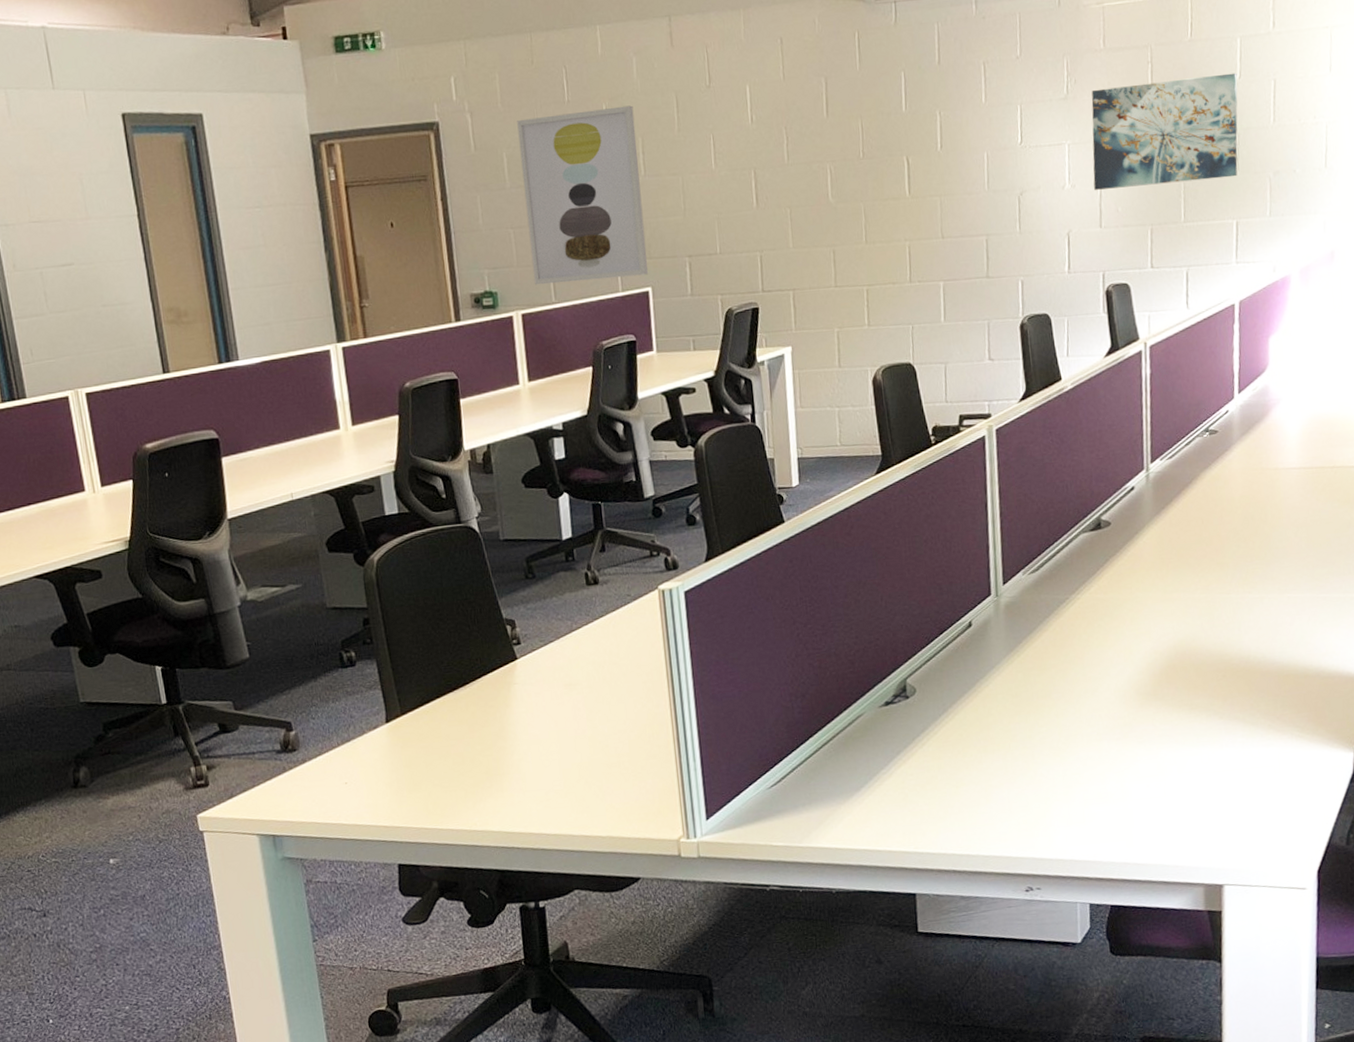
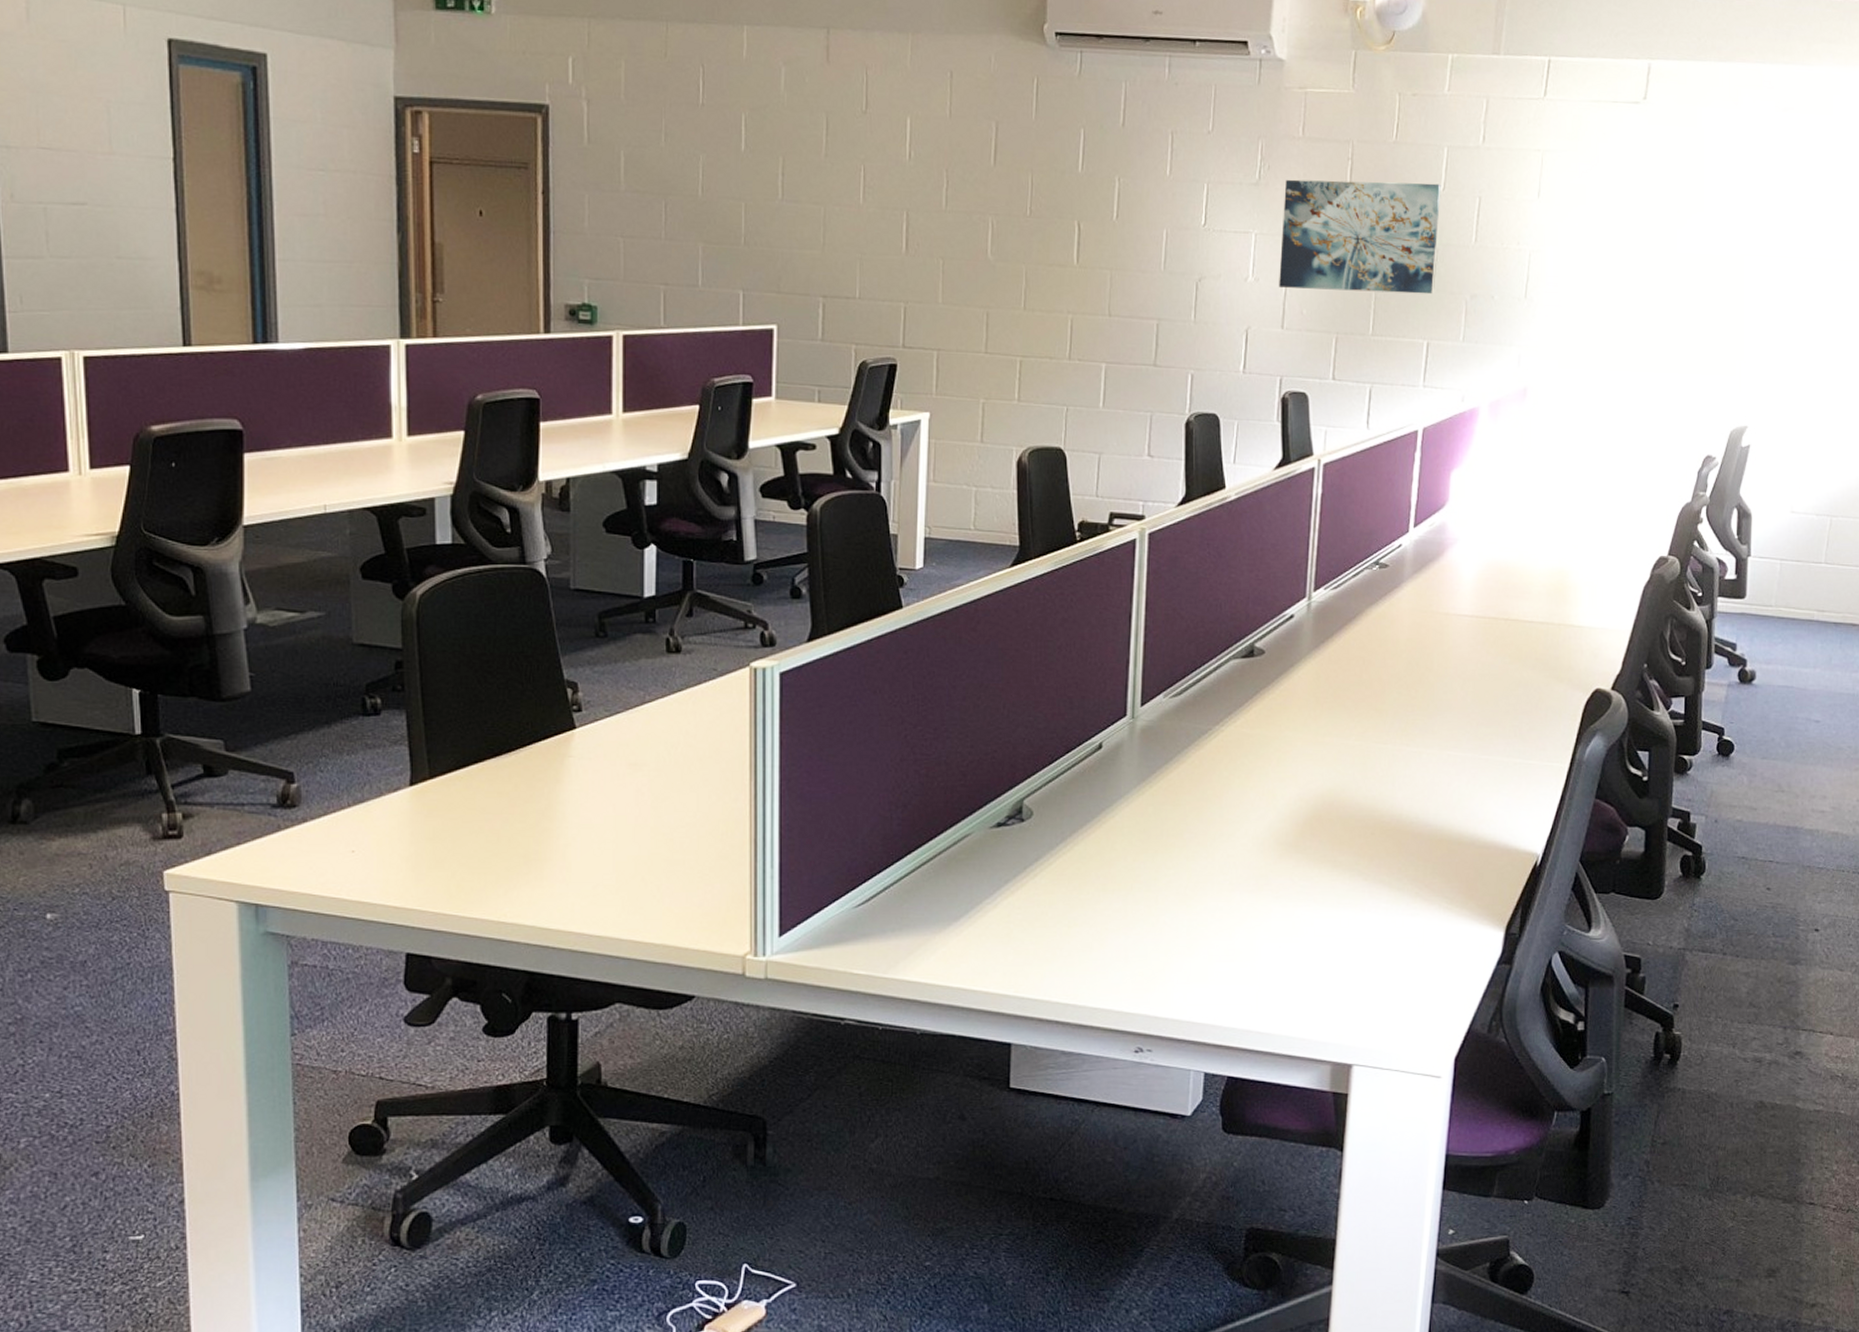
wall art: present [517,105,649,285] -> none [641,116,777,311]

